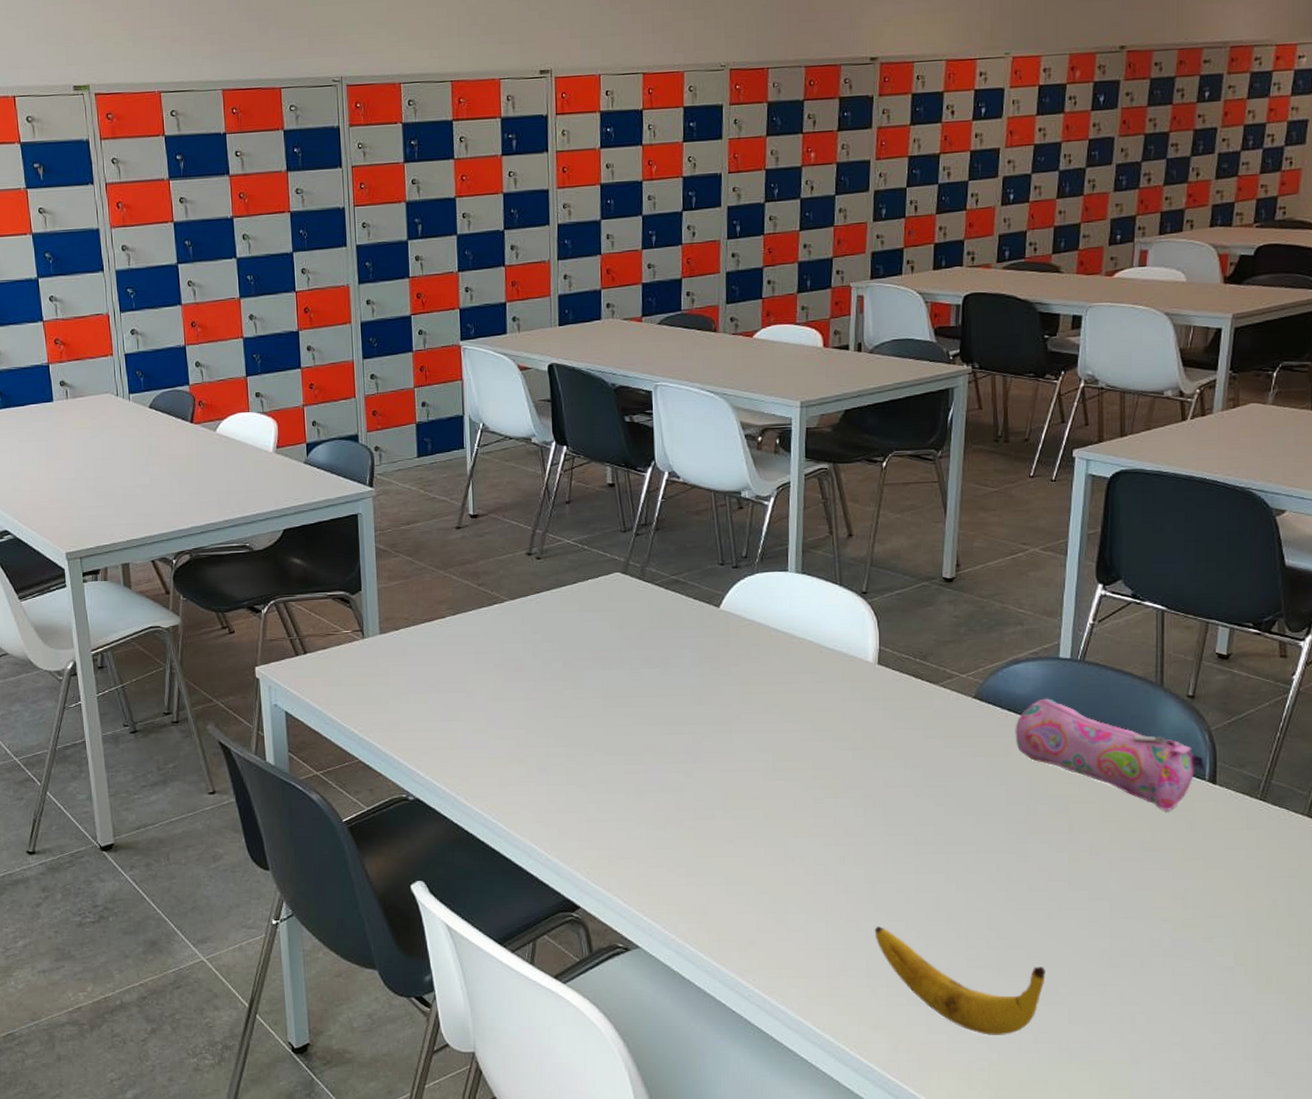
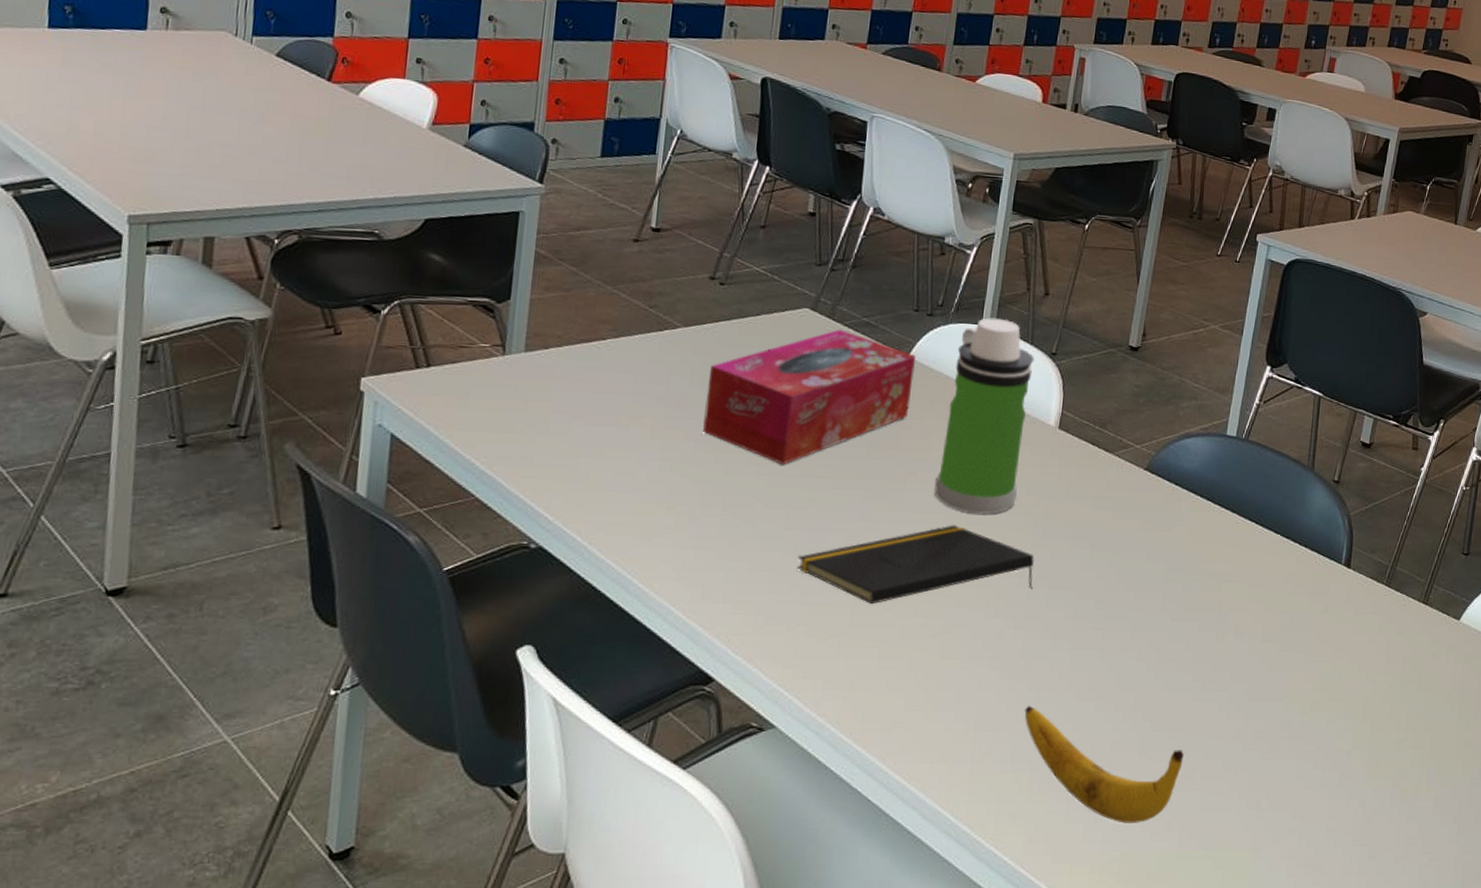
tissue box: none [538,588,728,716] -> present [703,329,916,465]
notepad: none [640,761,869,838] -> present [797,525,1034,605]
water bottle: none [760,563,845,750] -> present [934,317,1035,514]
pencil case: present [1015,698,1206,811] -> none [1179,474,1343,593]

